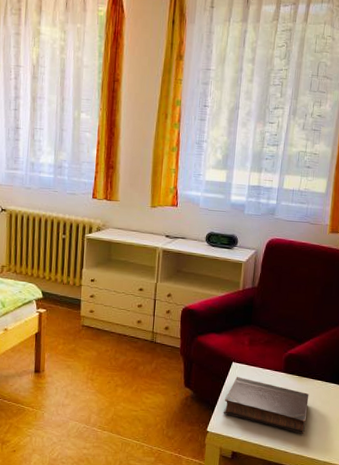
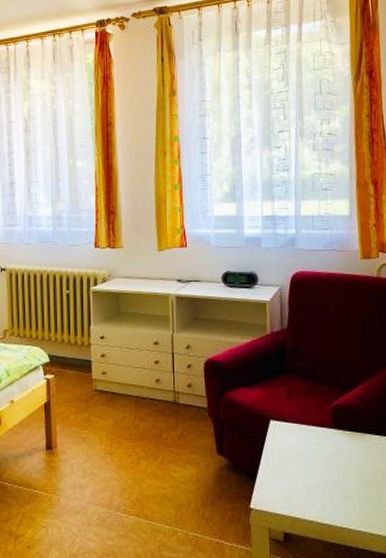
book: present [223,376,309,434] -> none [266,437,369,505]

